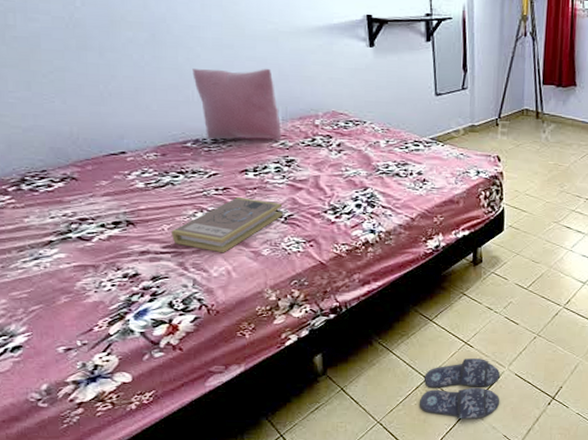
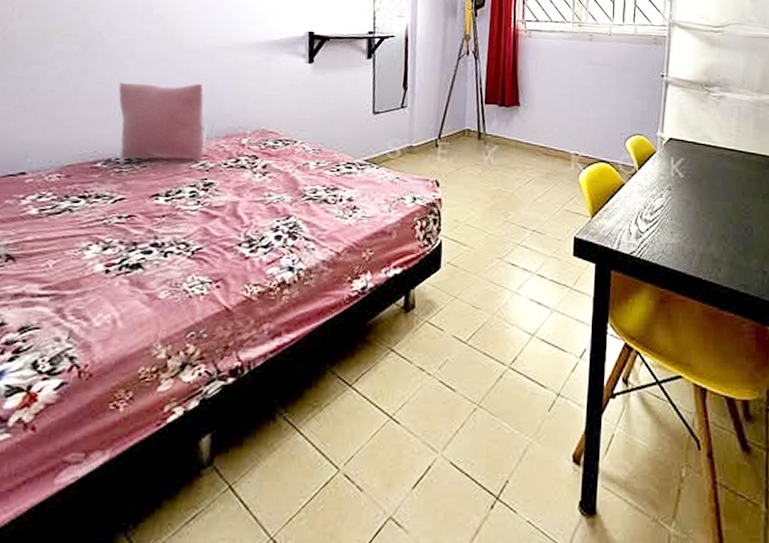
book: present [172,197,283,253] -> none [55,227,192,296]
slippers: present [420,358,500,419] -> none [327,439,431,531]

